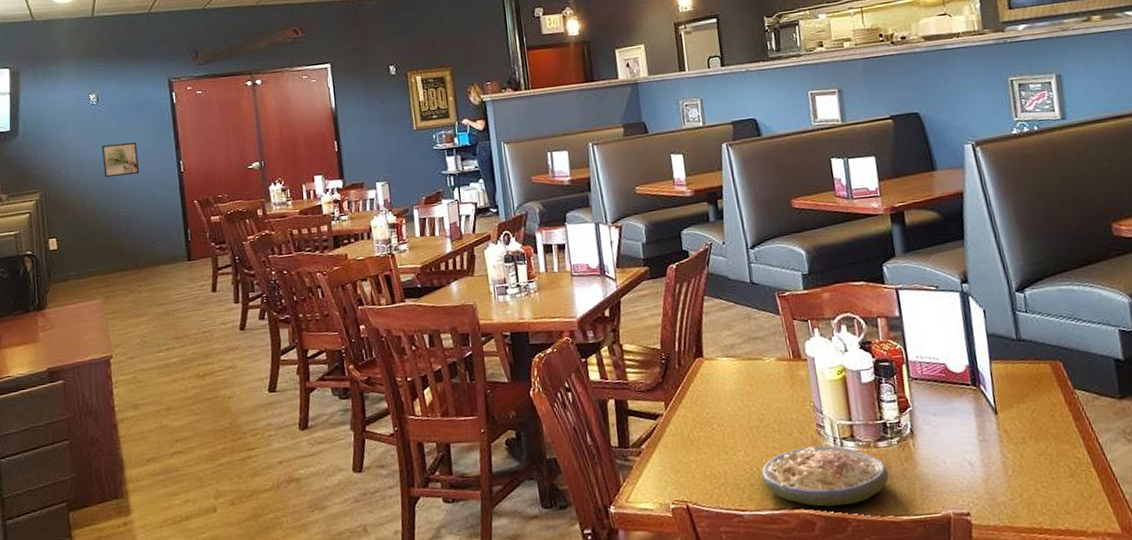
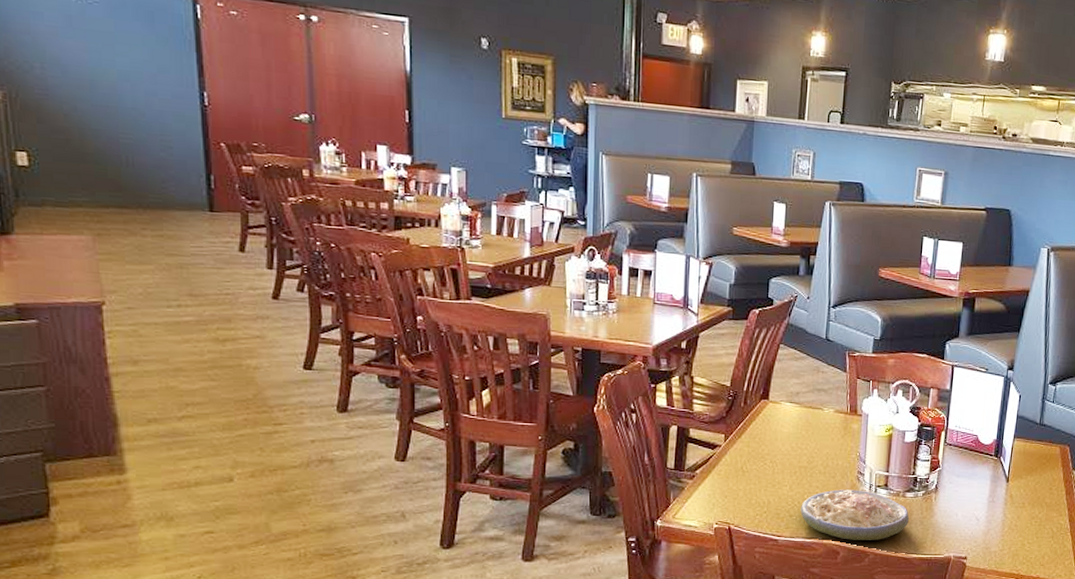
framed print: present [102,142,140,177] -> none [95,50,148,96]

